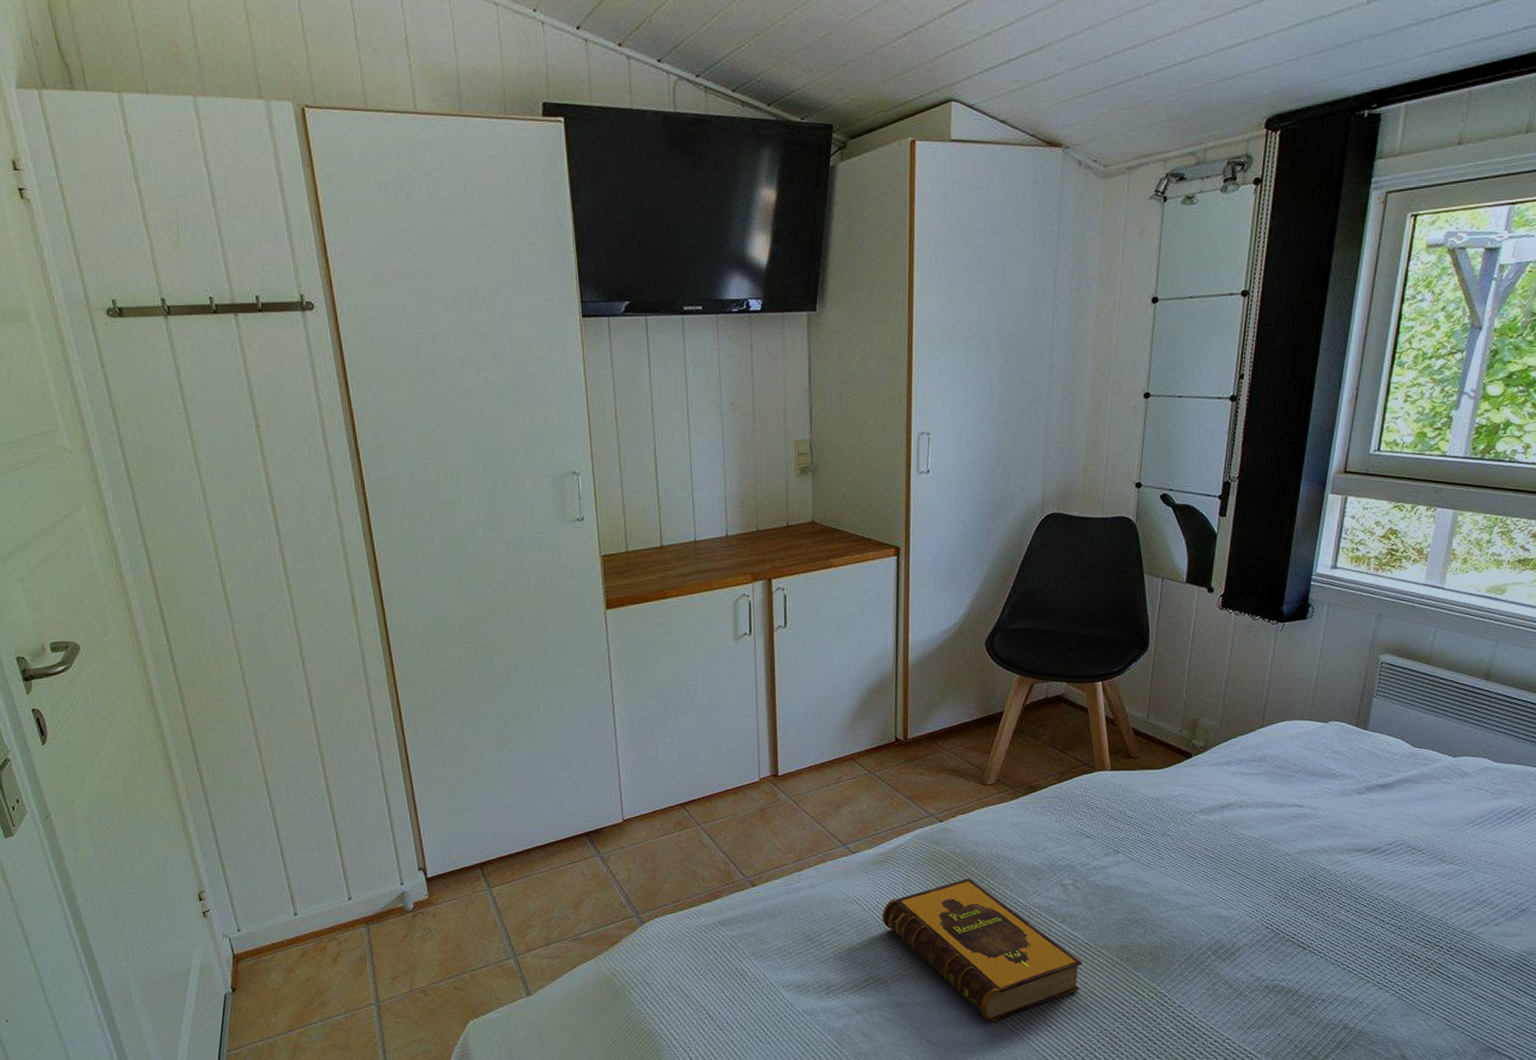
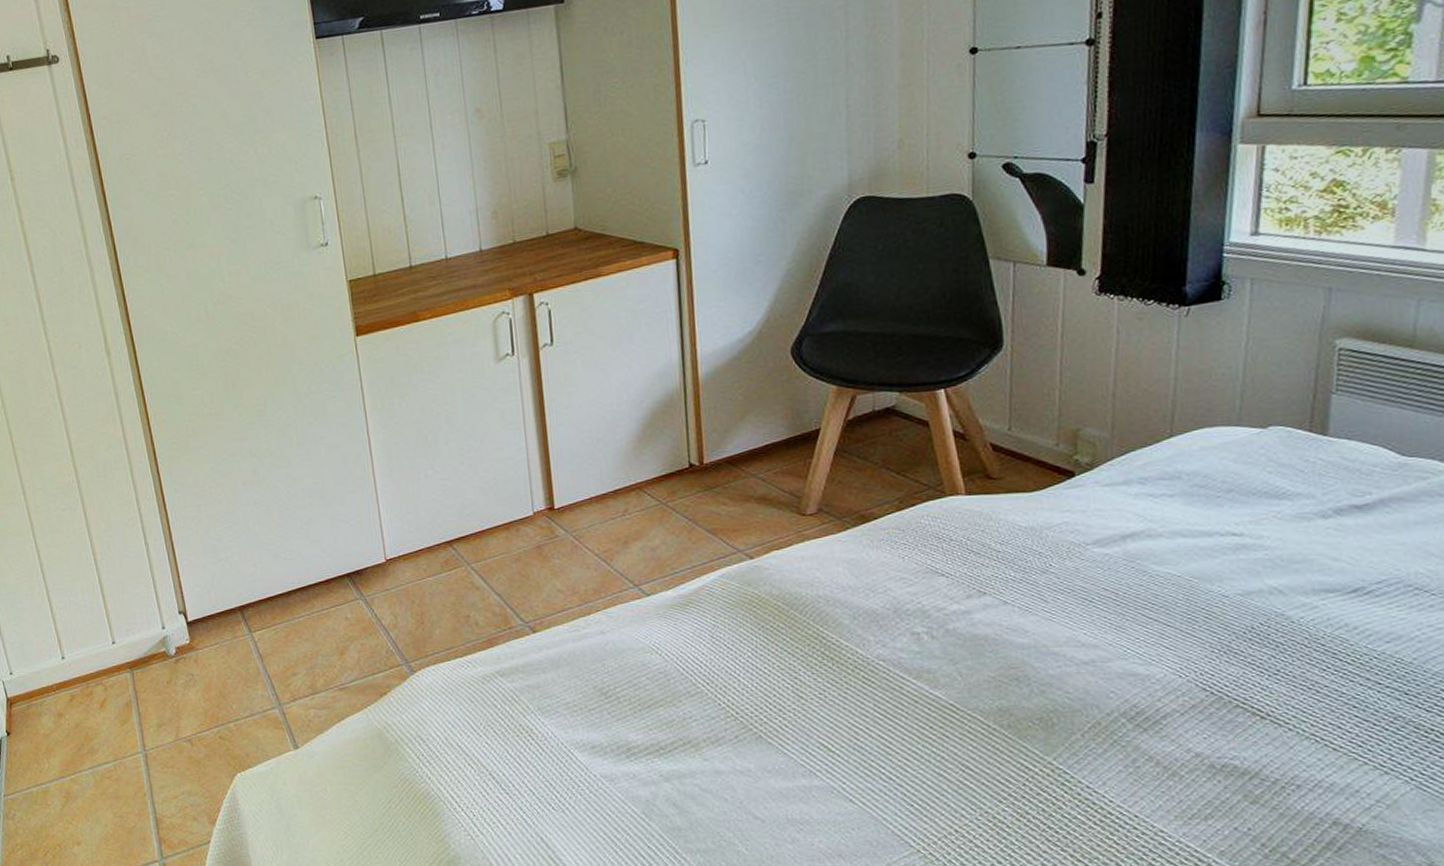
hardback book: present [881,878,1083,1022] -> none [687,625,949,797]

